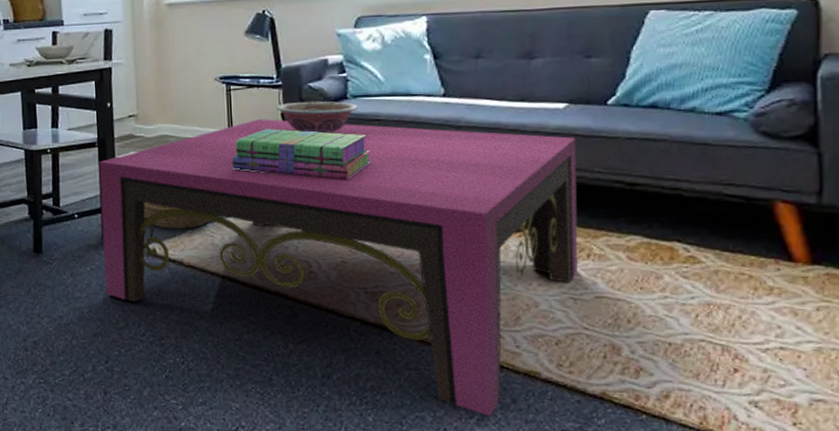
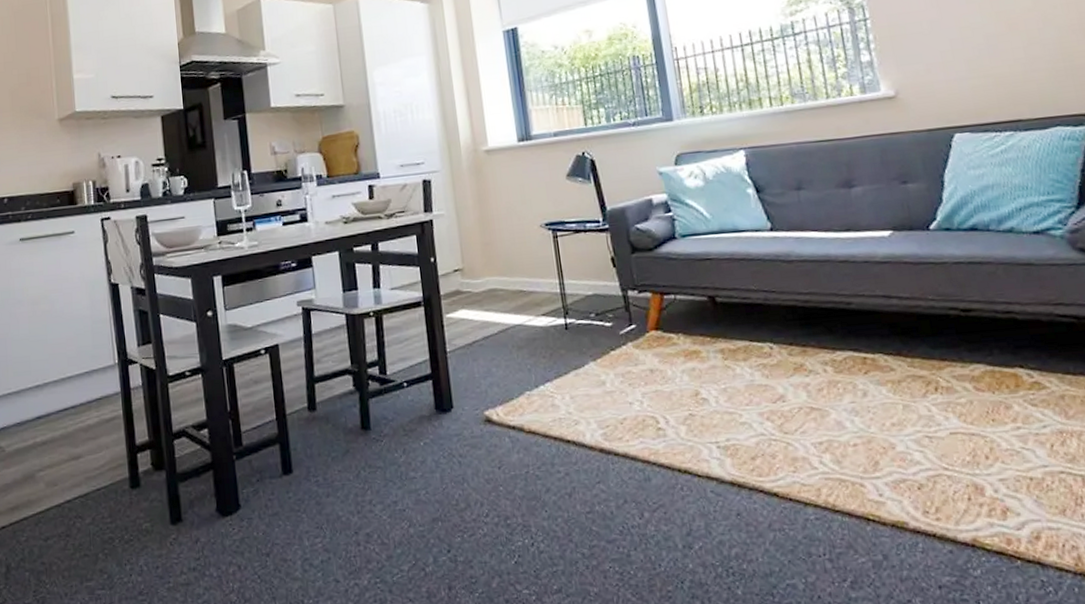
coffee table: present [99,119,578,417] -> none [426,264,929,578]
basket: present [144,201,209,229] -> none [476,363,547,392]
stack of books: present [231,129,371,180] -> none [565,274,708,325]
decorative bowl: present [276,101,358,134] -> none [605,242,688,277]

